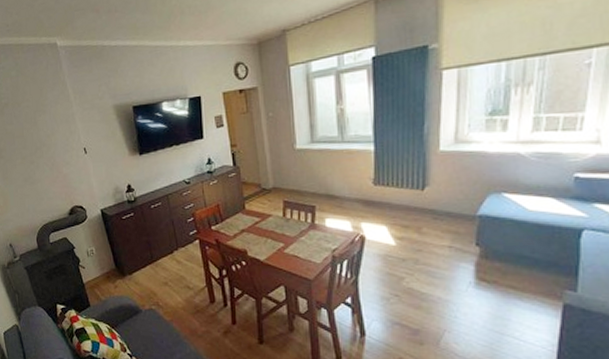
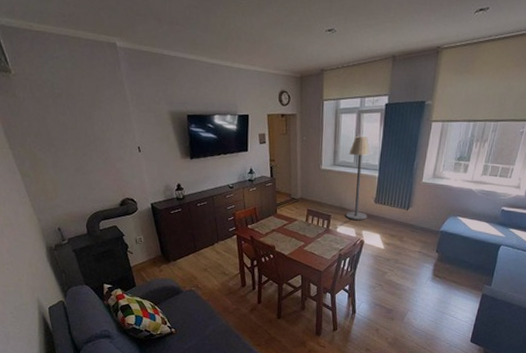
floor lamp: none [329,100,366,209] -> present [345,136,373,220]

